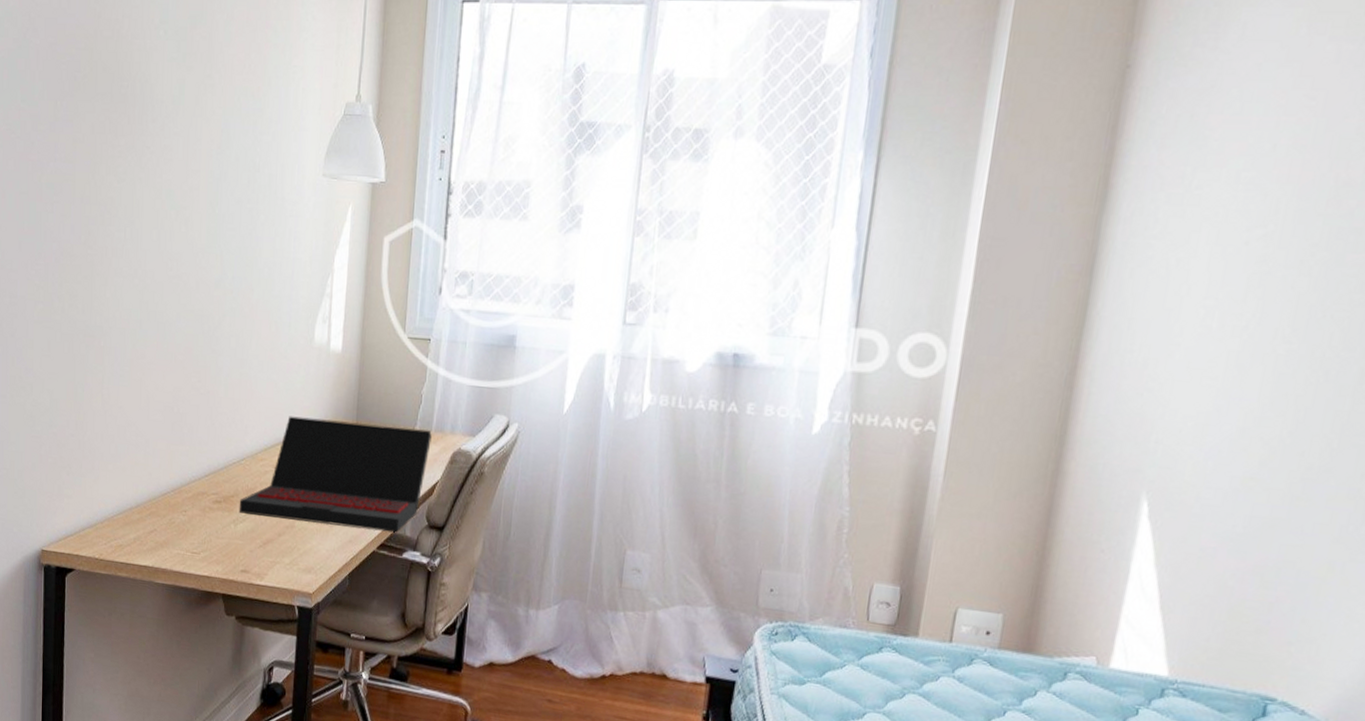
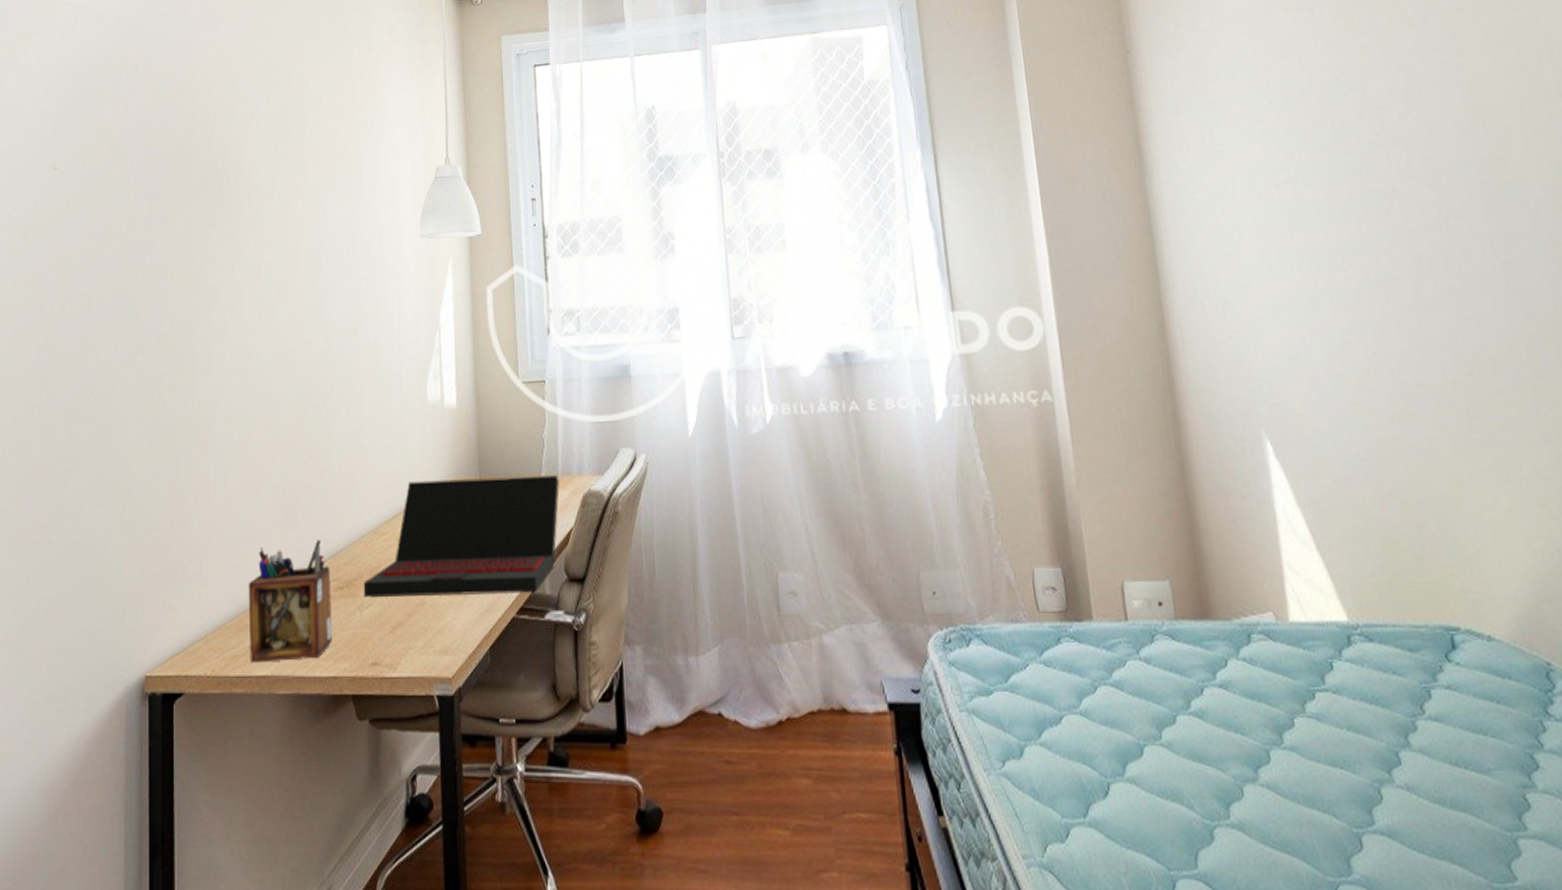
desk organizer: none [134,455,210,559] -> present [248,540,332,663]

